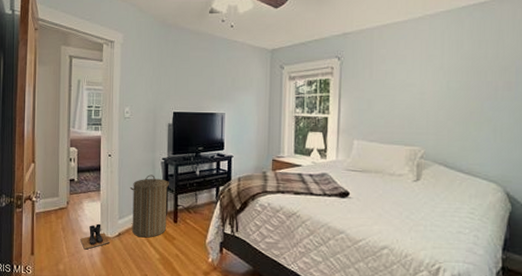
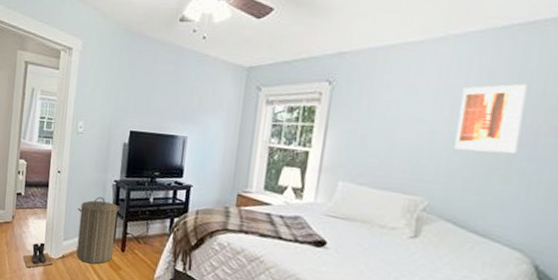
wall art: none [439,50,485,106] -> present [454,83,528,154]

